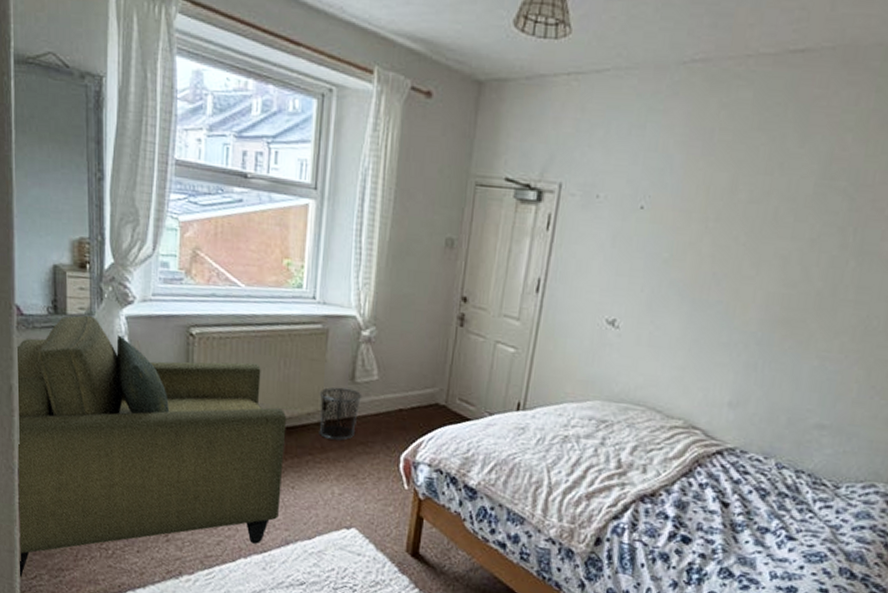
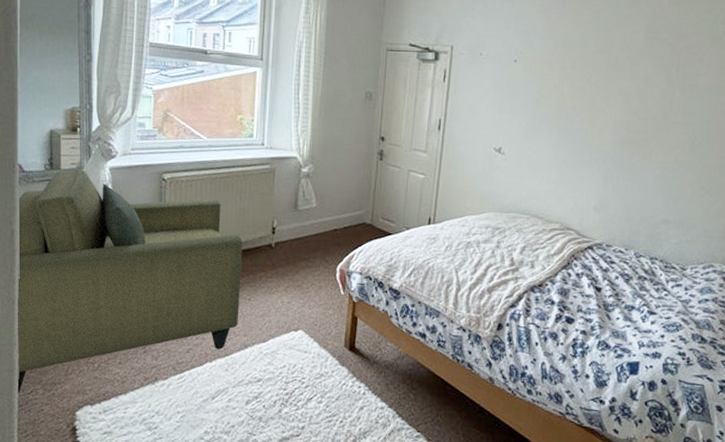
waste bin: present [319,387,362,440] -> none [269,214,304,258]

